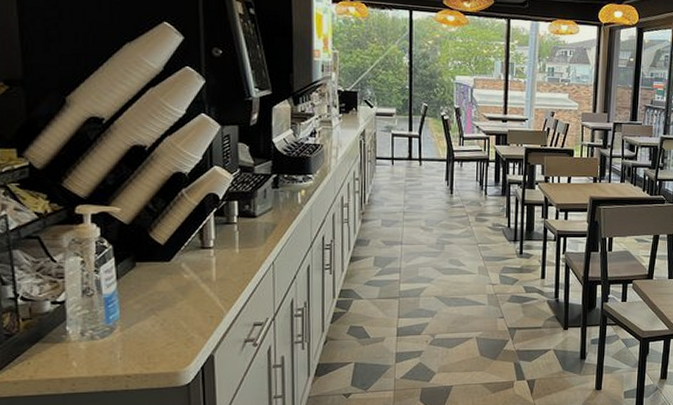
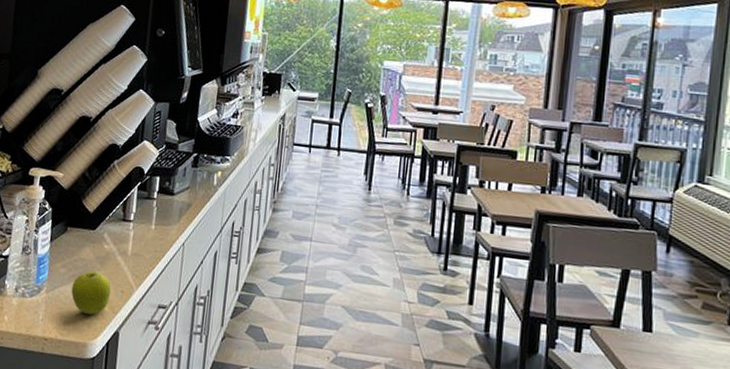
fruit: none [151,302,199,344] -> present [71,271,111,315]

